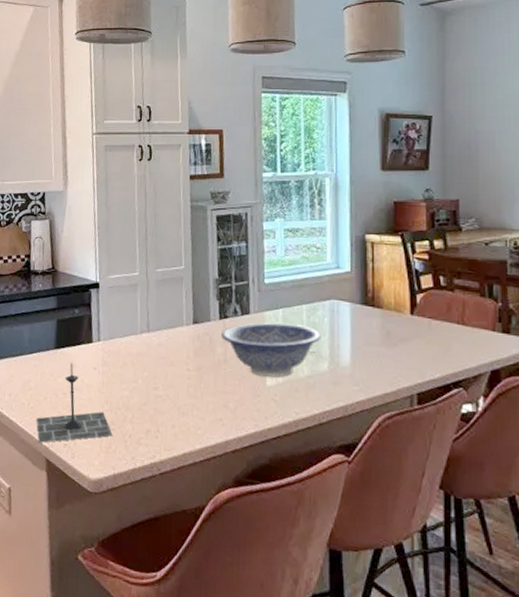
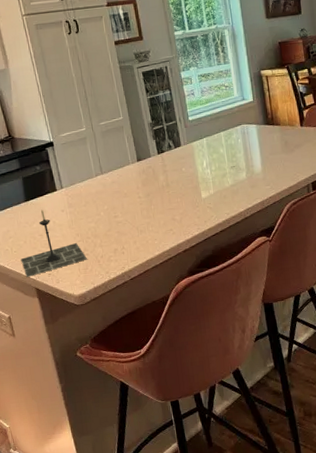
decorative bowl: present [221,322,322,377] -> none [161,148,238,192]

